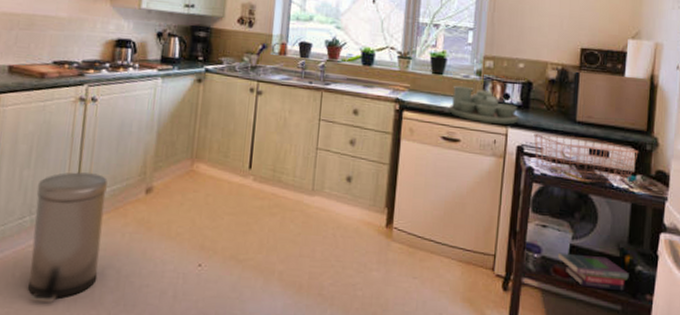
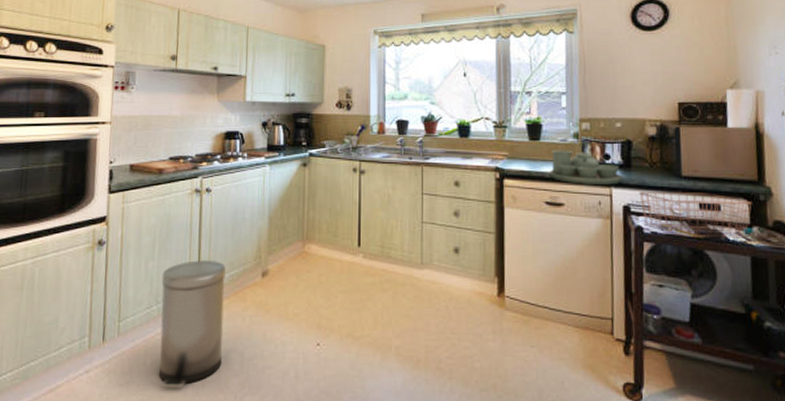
books: present [557,252,629,292] -> none [678,312,758,350]

